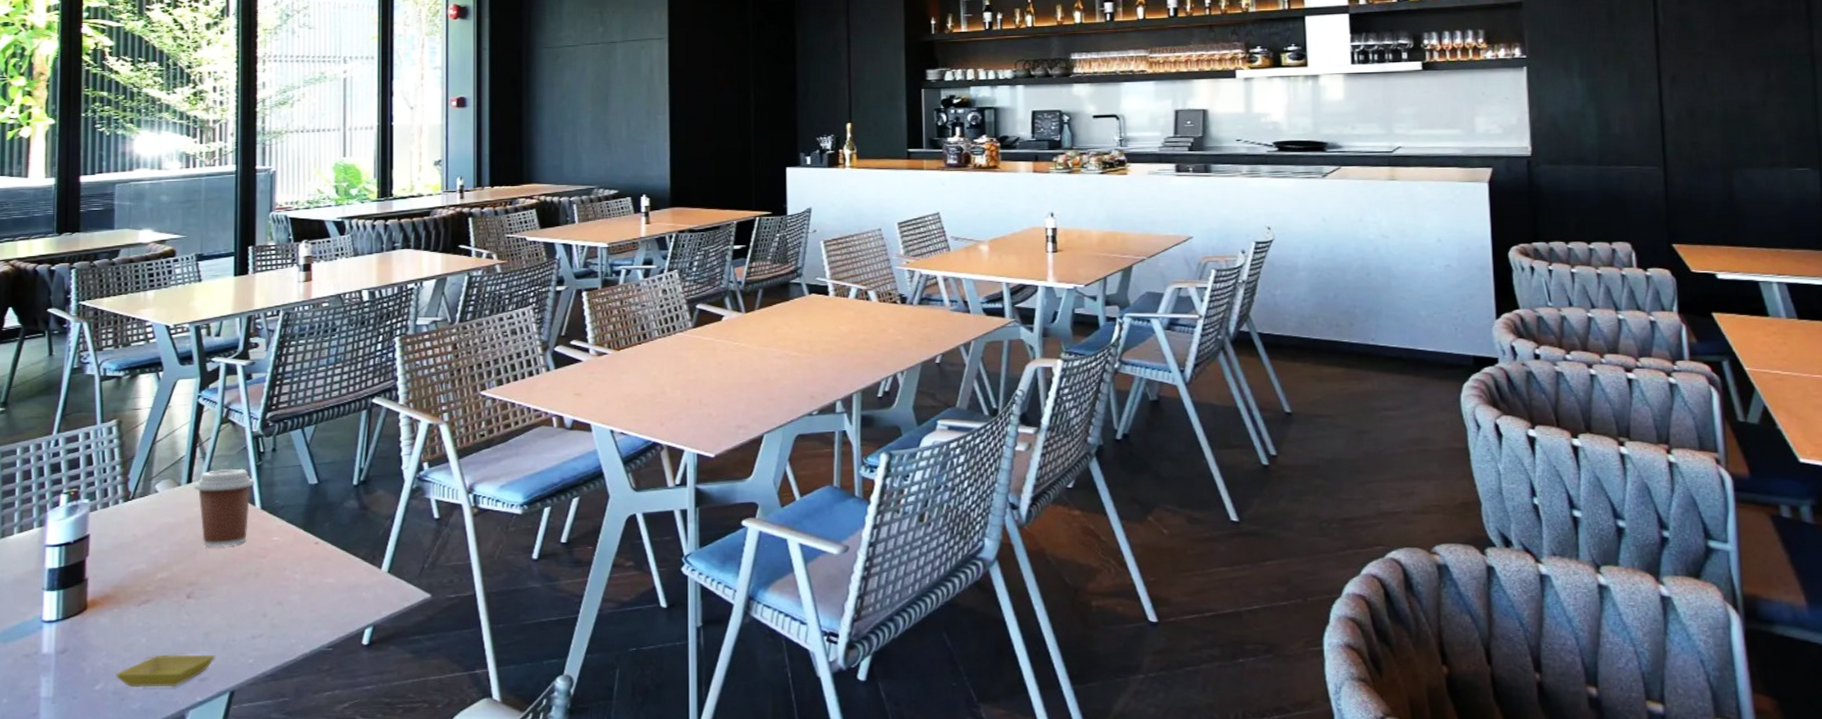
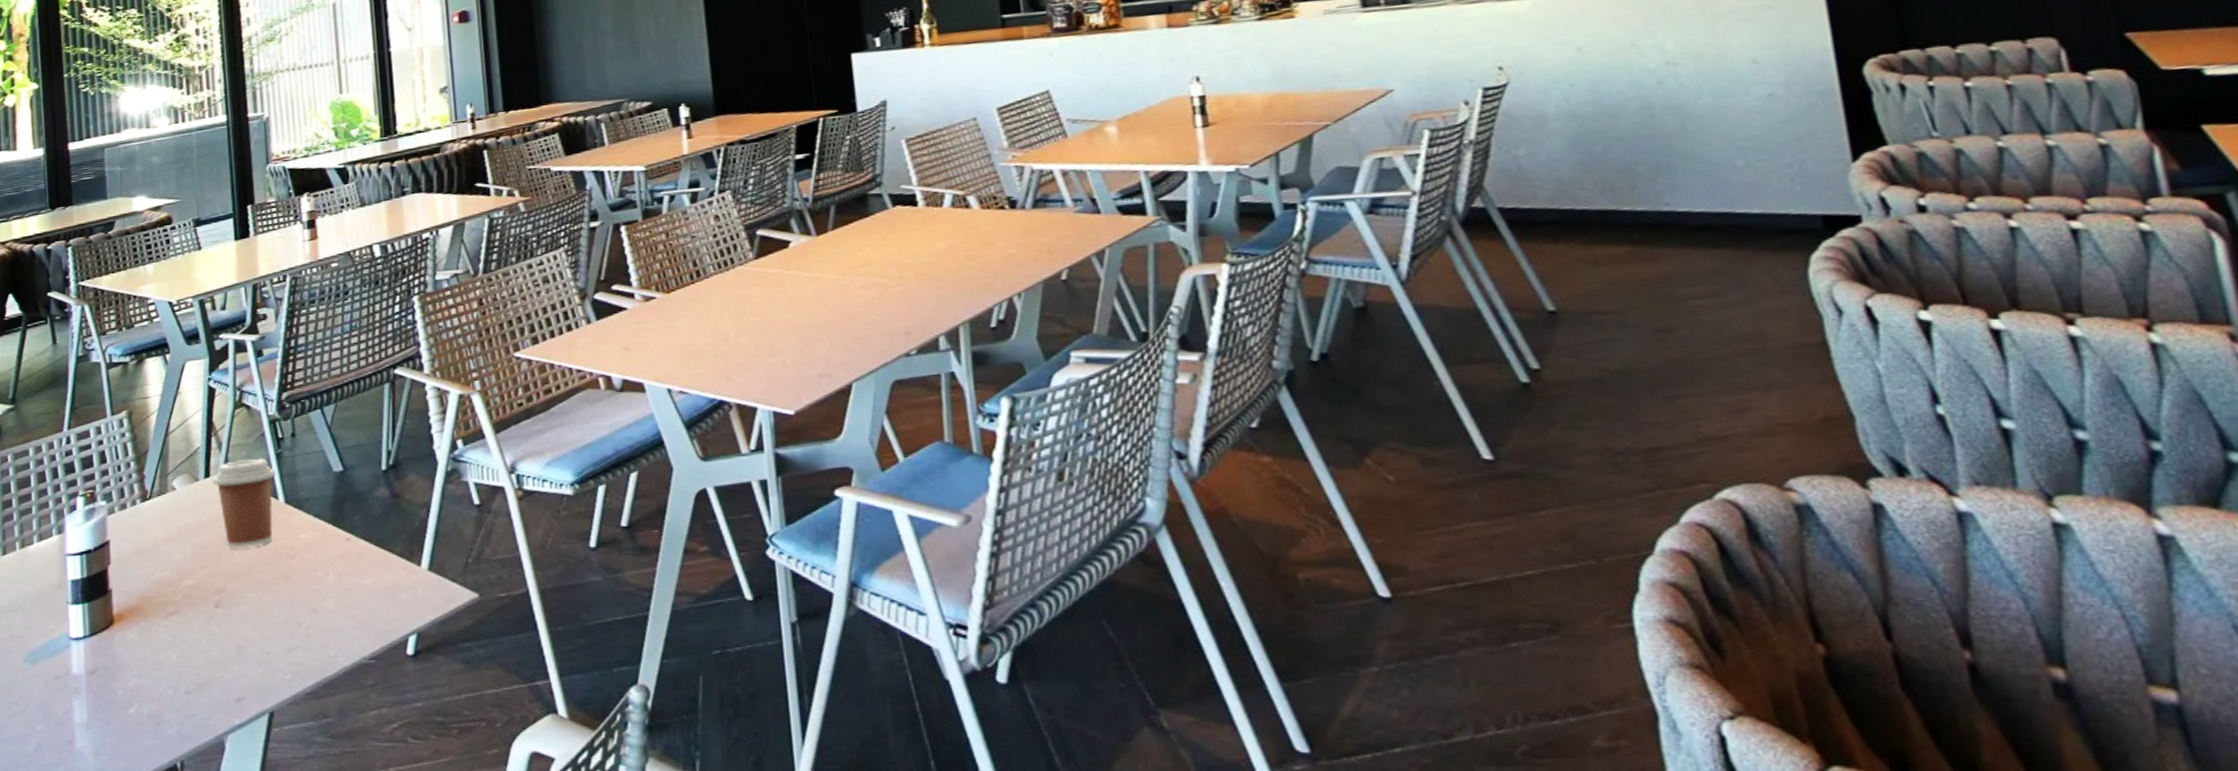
saucer: present [116,654,215,688] -> none [149,670,251,710]

